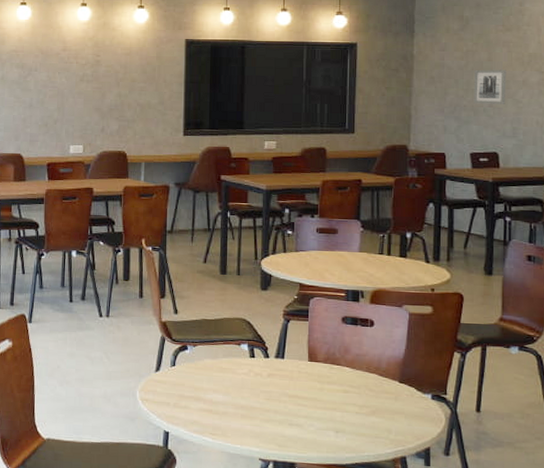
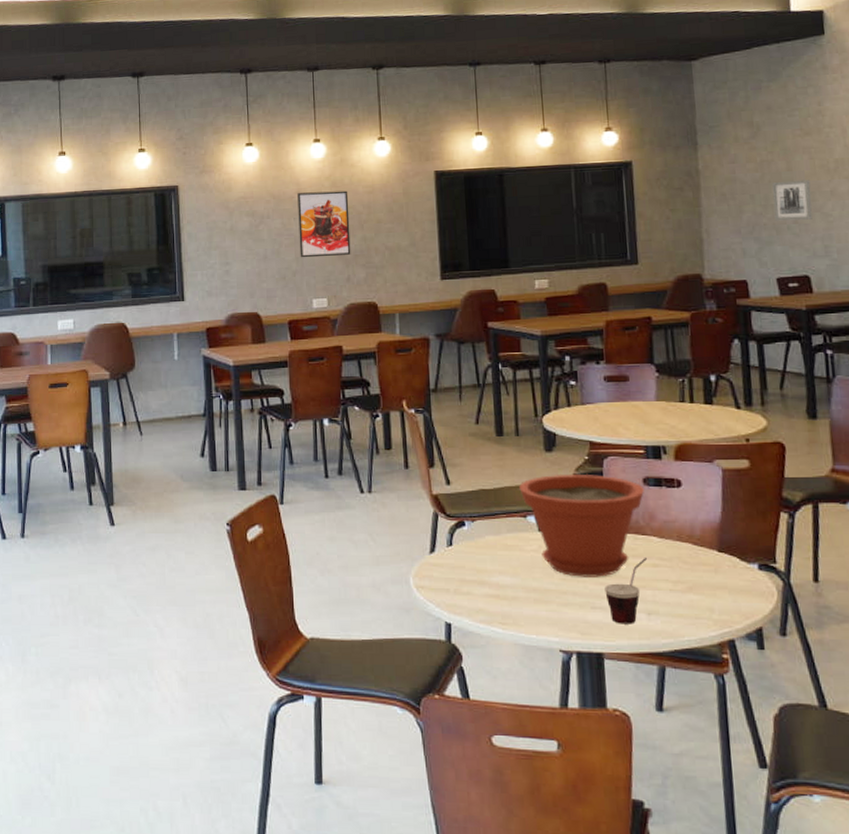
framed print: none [61,50,108,109] -> present [297,190,351,258]
plant pot: none [236,309,342,399] -> present [519,474,644,577]
cup: none [301,385,339,440] -> present [604,558,647,624]

